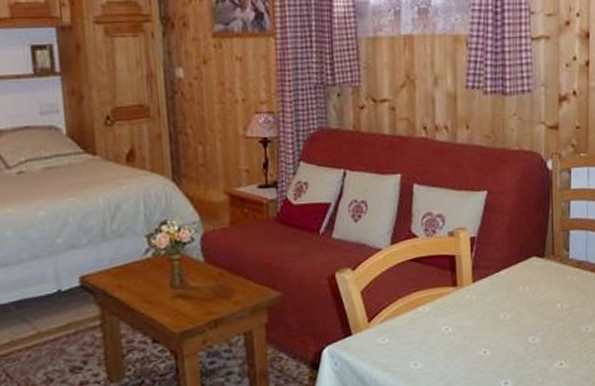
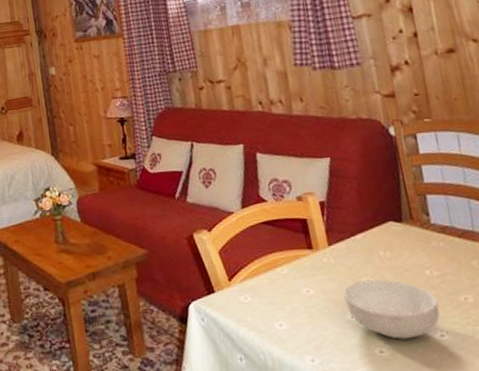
cereal bowl: none [480,314,563,371] -> present [343,279,440,339]

